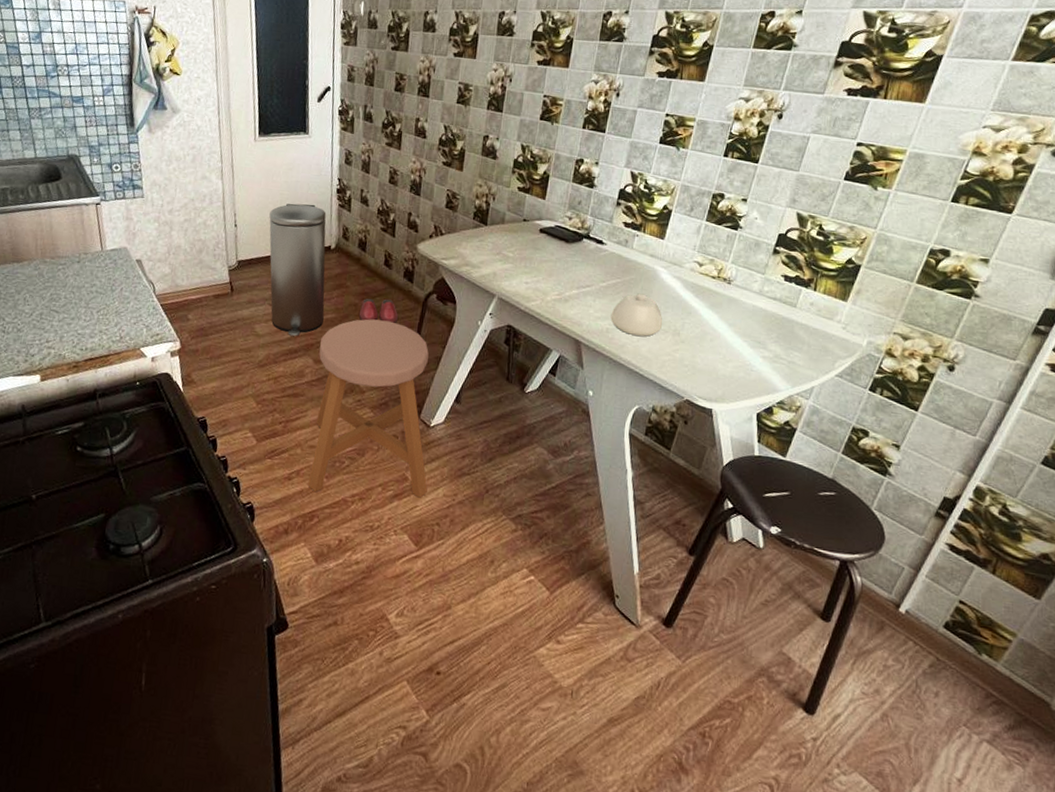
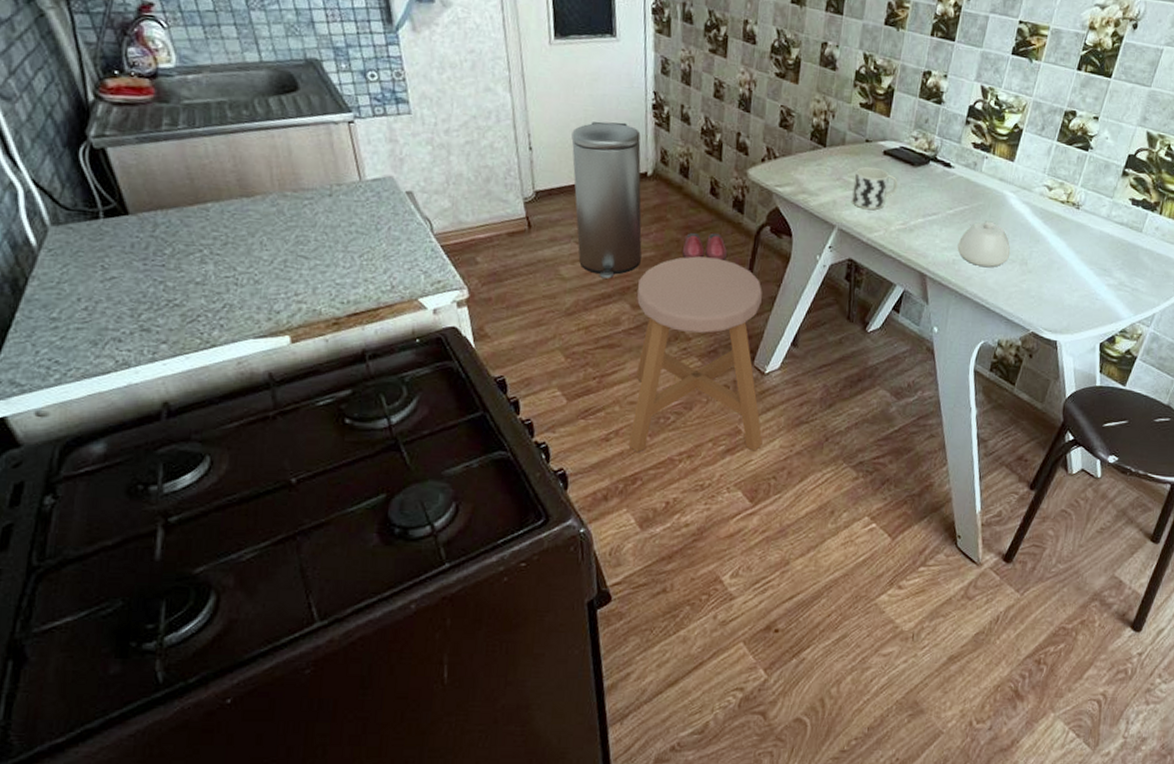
cup: none [511,242,553,282] -> present [852,166,898,210]

